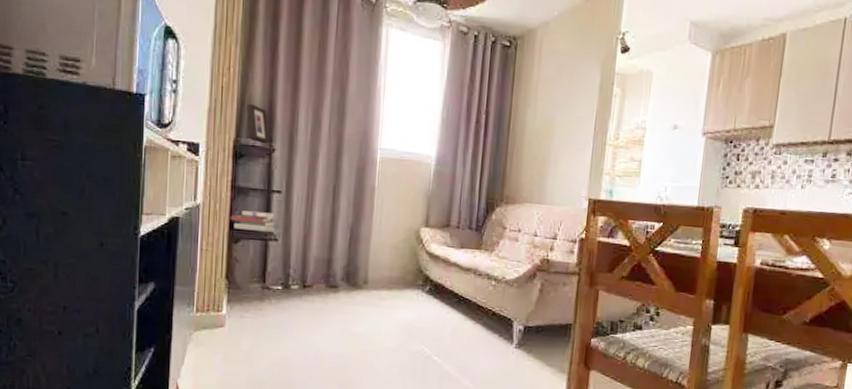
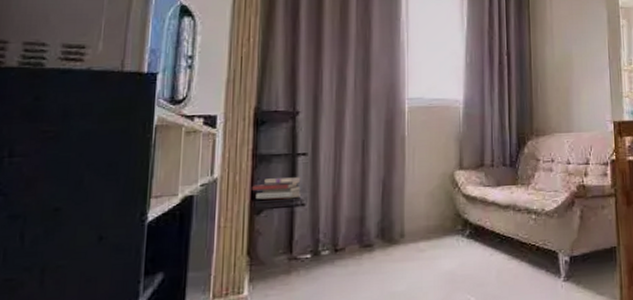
picture frame: present [246,104,269,144] -> none [268,71,292,108]

